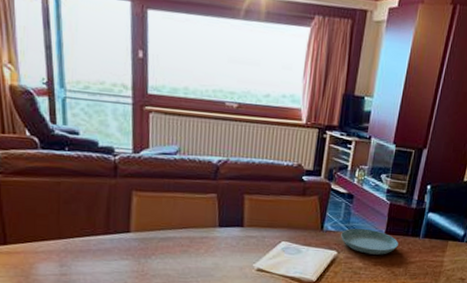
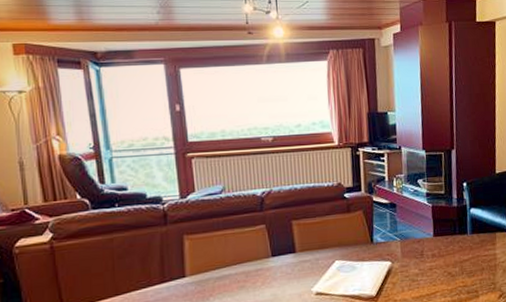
saucer: present [341,228,399,255] -> none [391,234,449,260]

